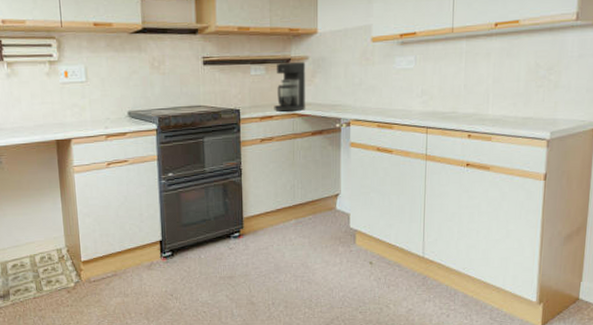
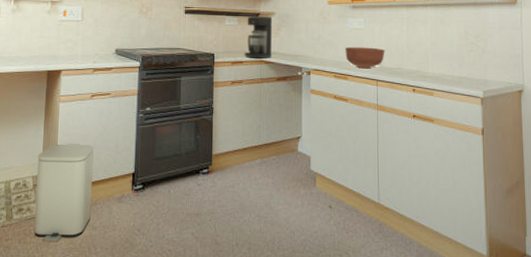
pedal bin: none [59,215,121,310] -> present [34,144,94,242]
bowl: none [391,90,438,115] -> present [345,46,385,69]

